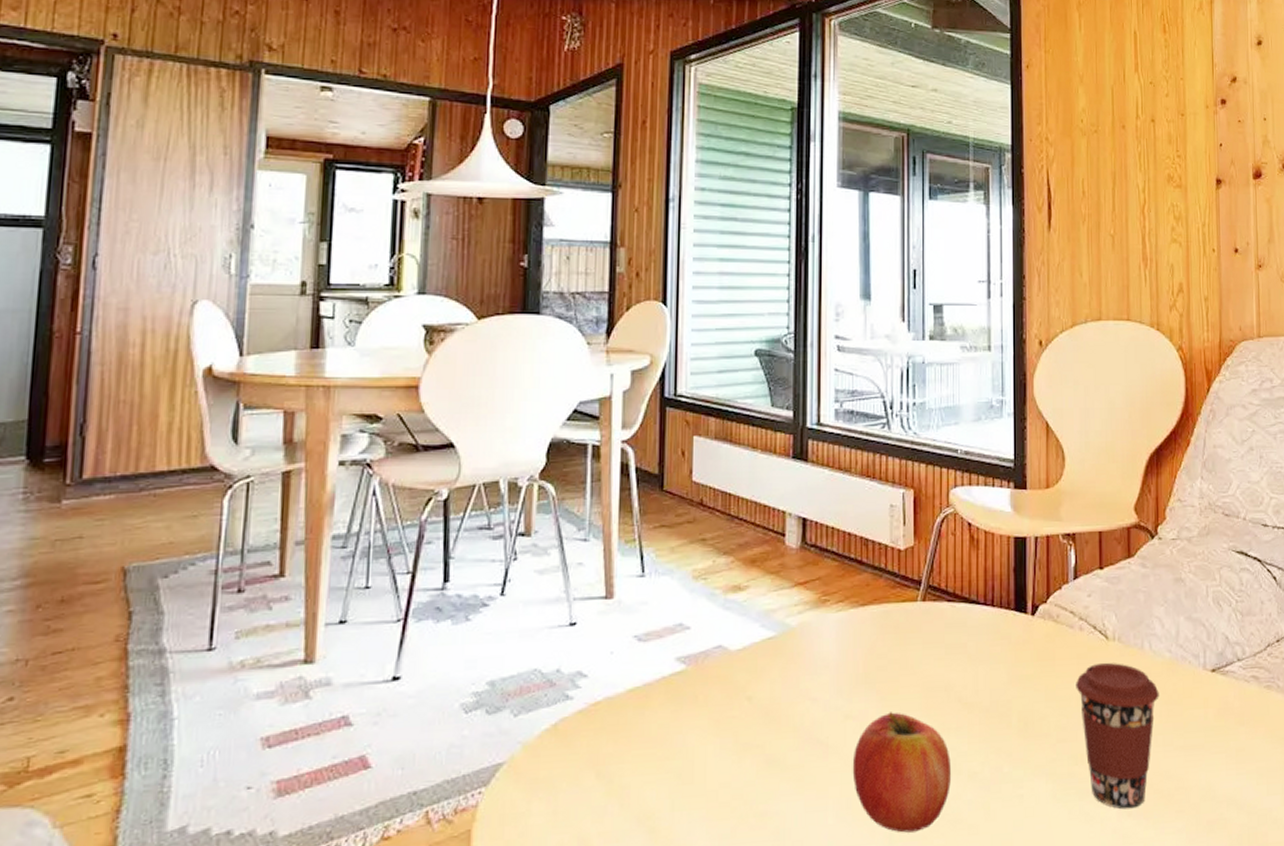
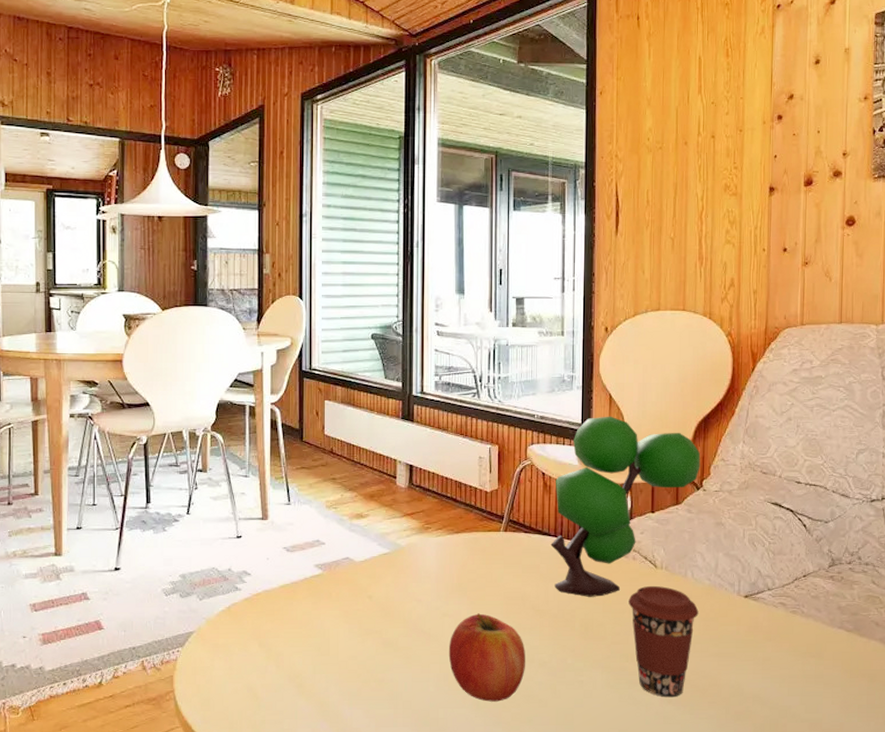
plant: none [980,449,1154,682] -> present [550,416,701,597]

